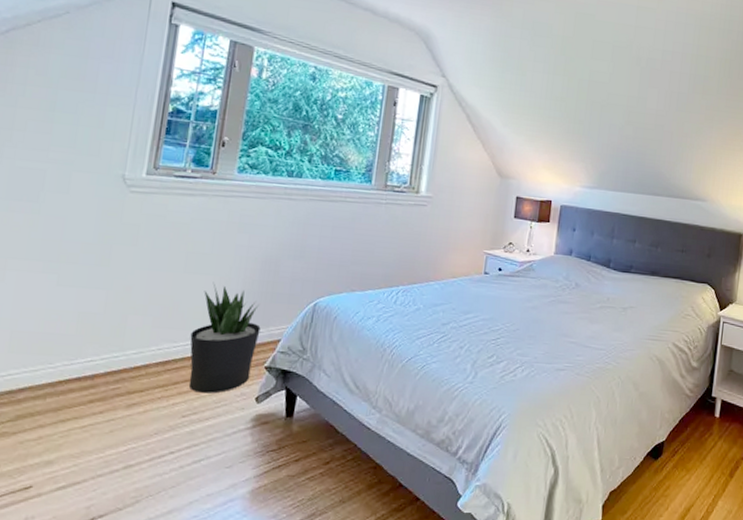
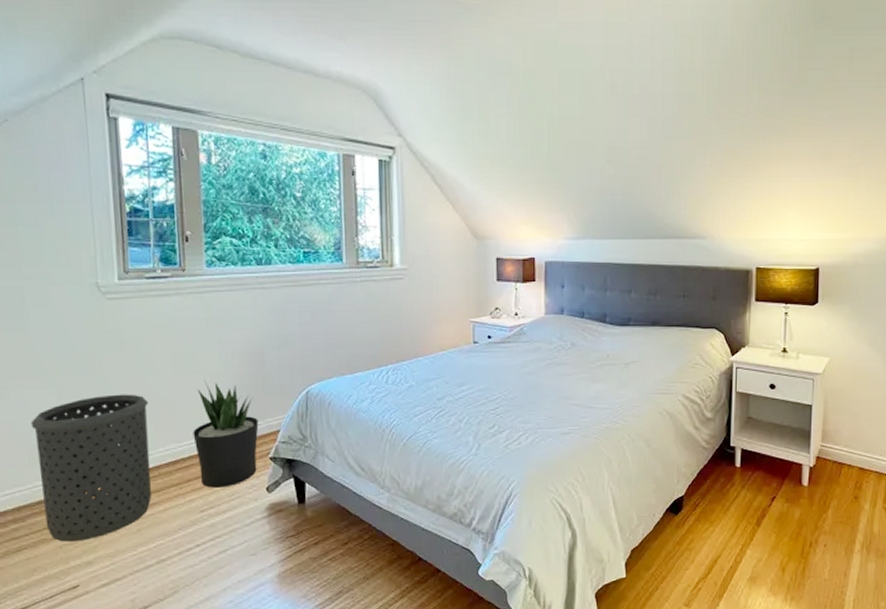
laundry basket: none [11,287,151,438] -> present [30,394,152,542]

